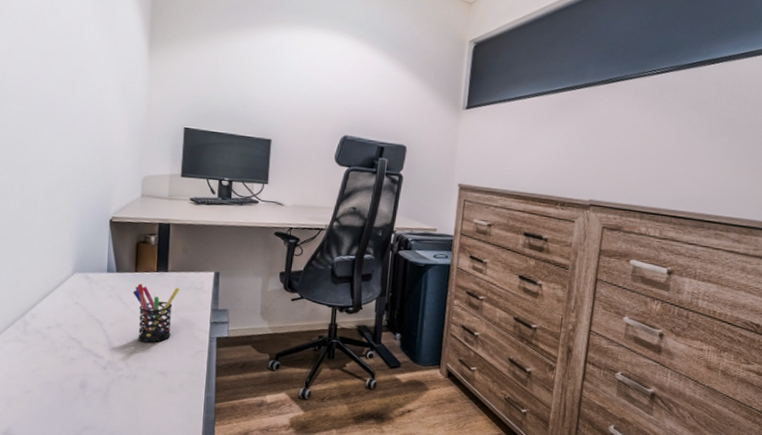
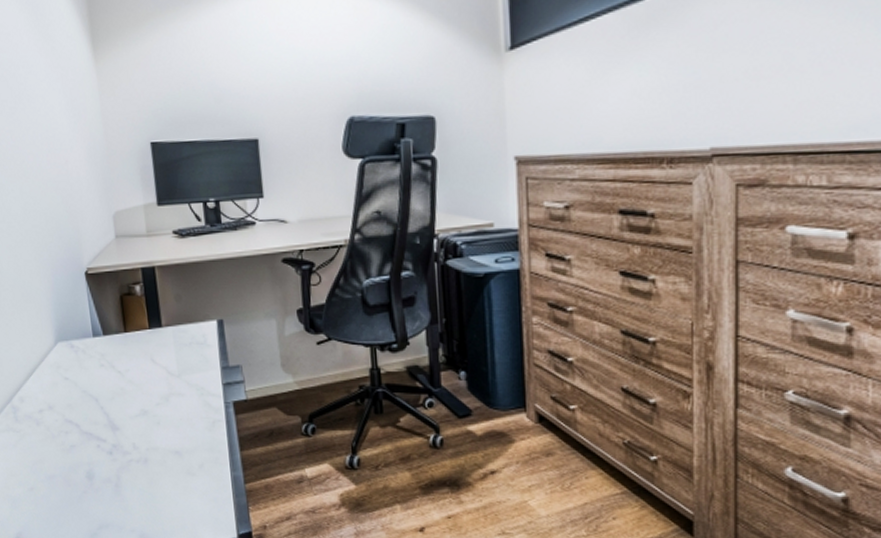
pen holder: present [132,283,180,343] -> none [125,345,179,417]

